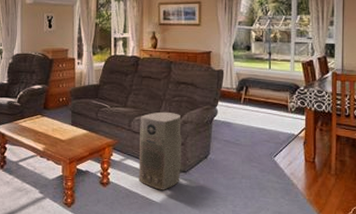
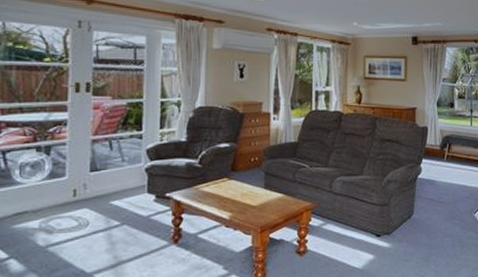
air purifier: present [138,111,181,190] -> none [339,171,385,255]

